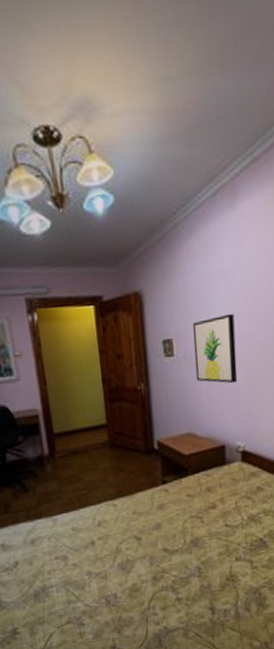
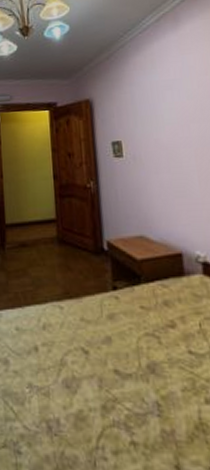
wall art: present [193,313,238,384] -> none [142,119,192,187]

